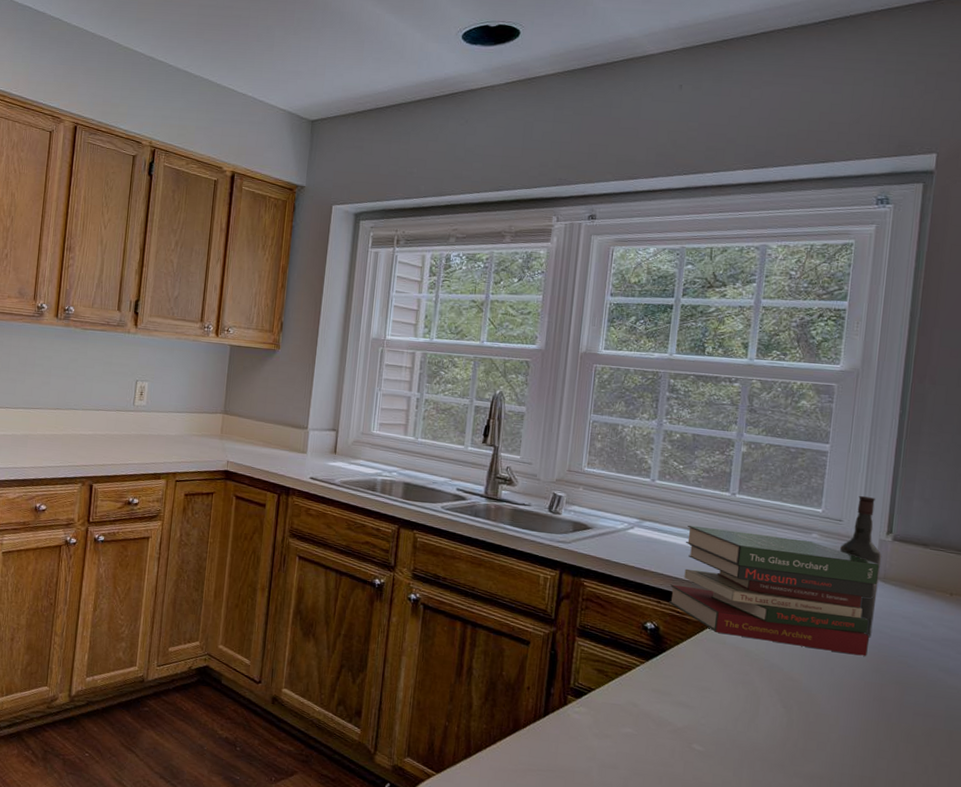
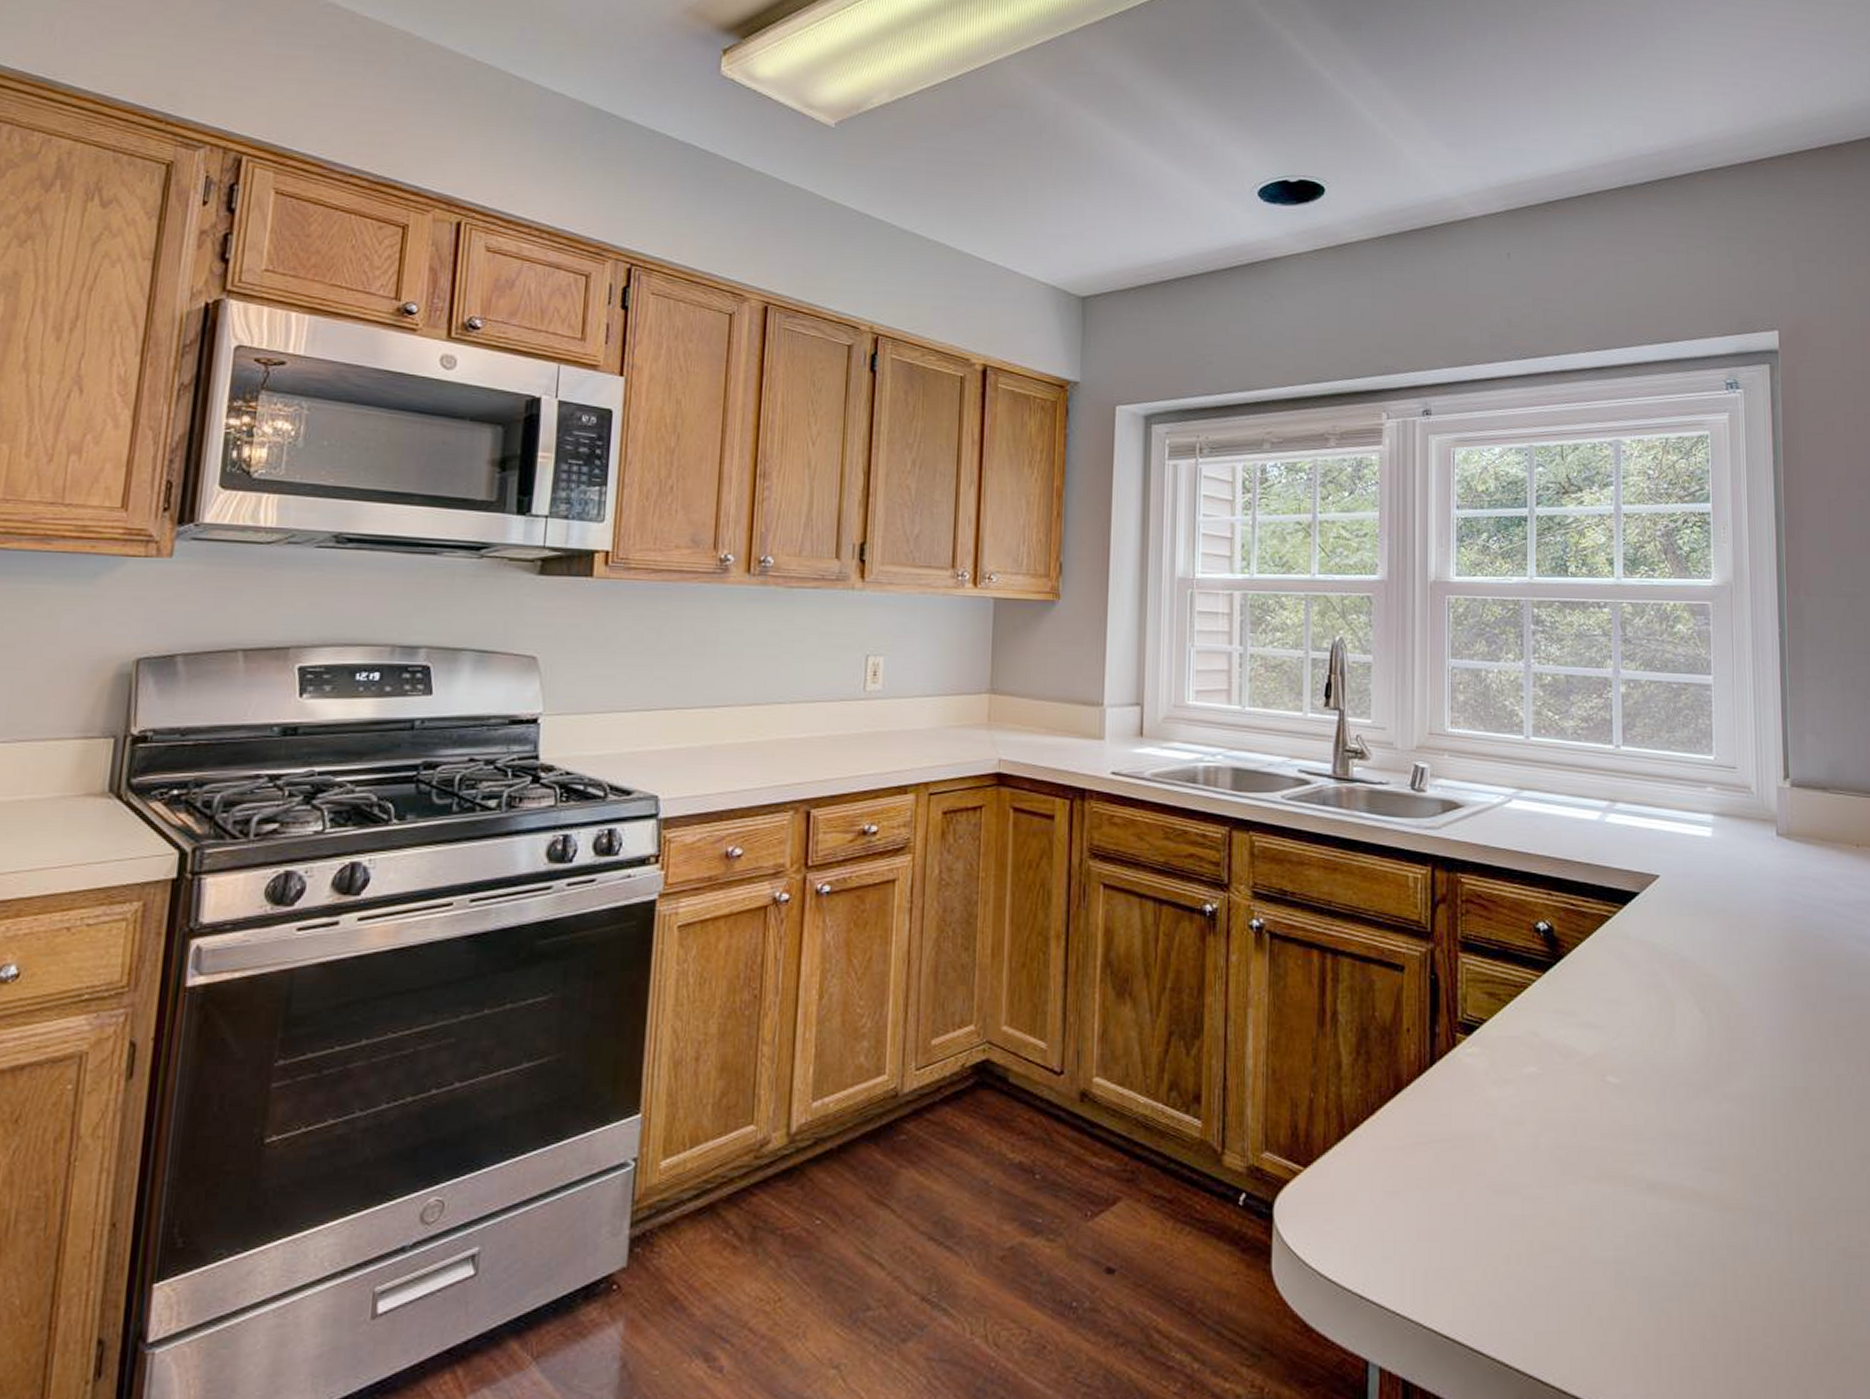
books: present [669,525,880,656] -> none [1561,790,1782,934]
wine bottle: present [839,495,882,638] -> none [1737,735,1783,910]

